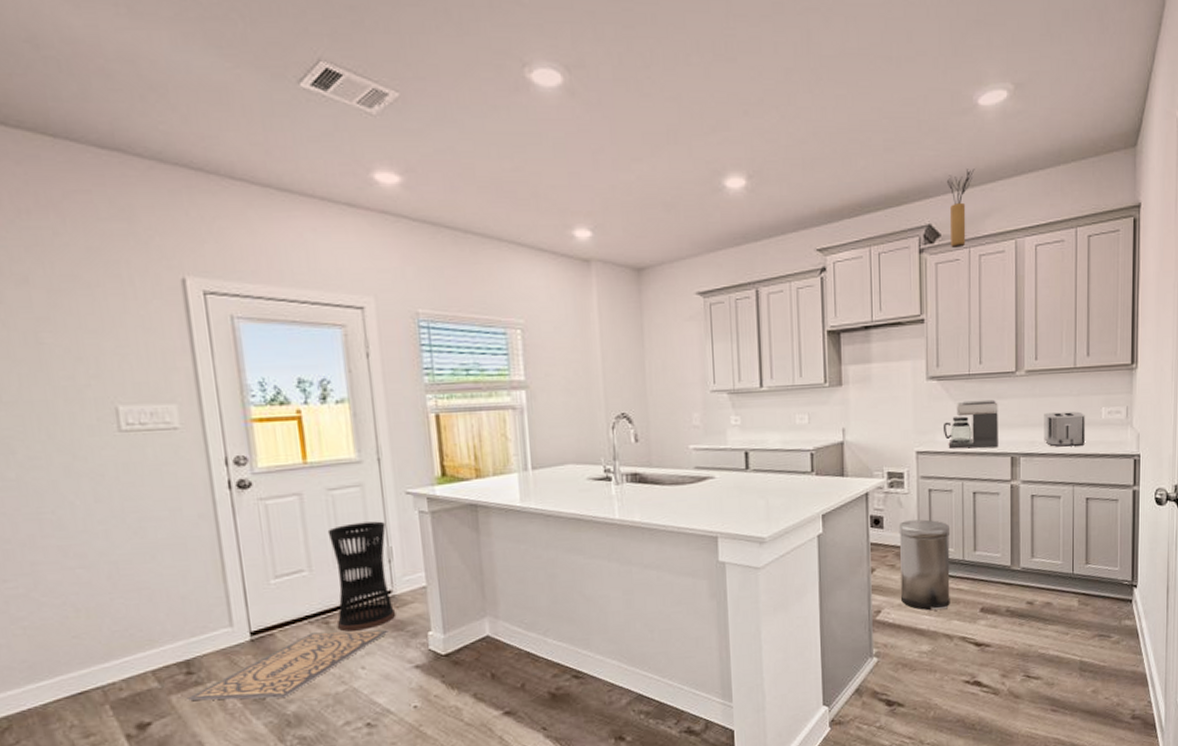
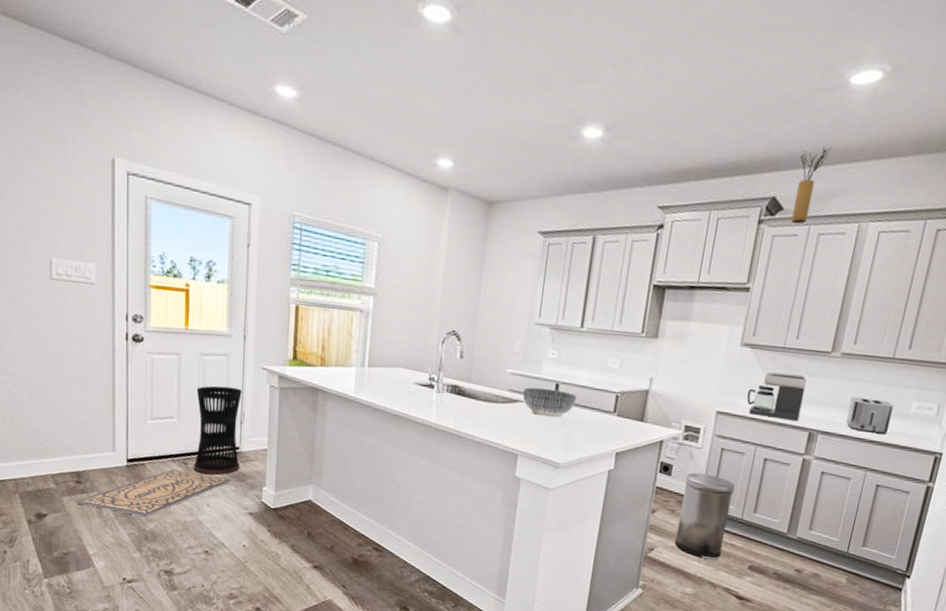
bowl: none [710,458,770,490] -> present [522,387,577,418]

